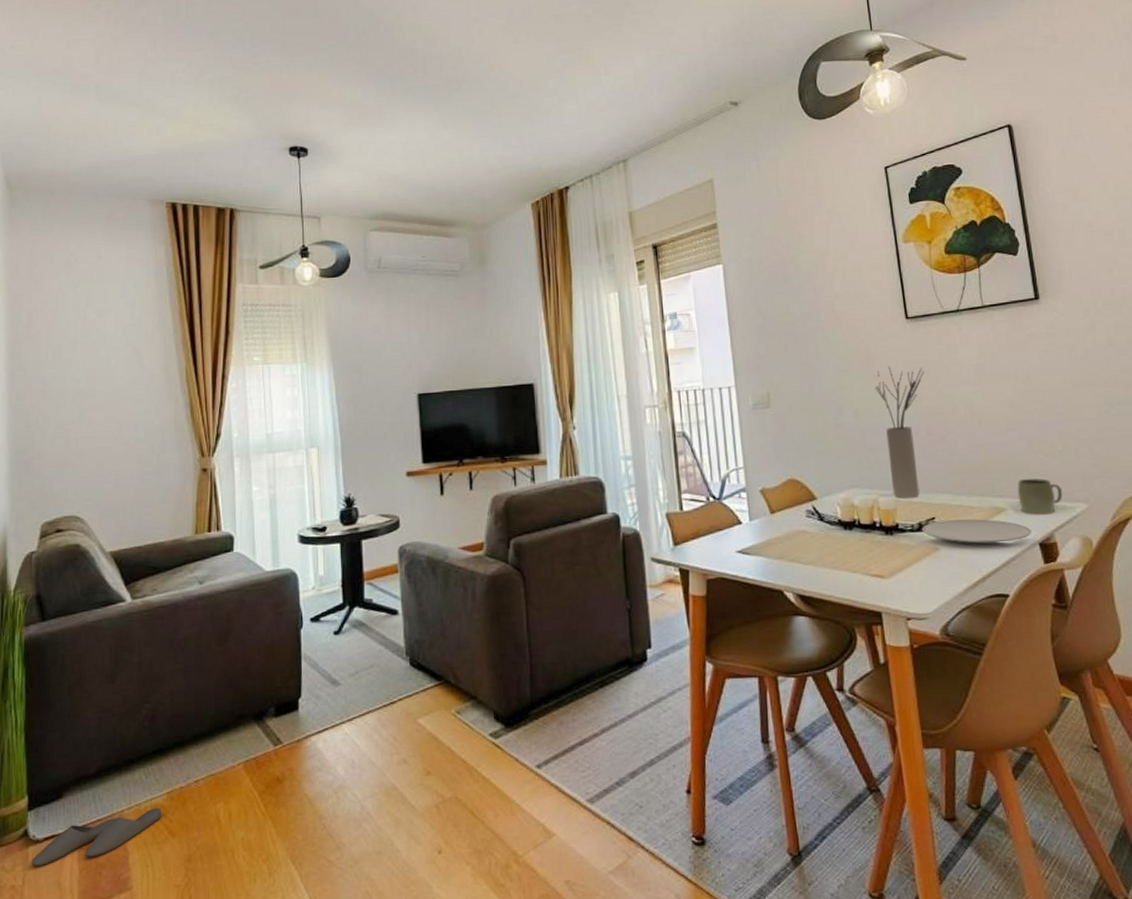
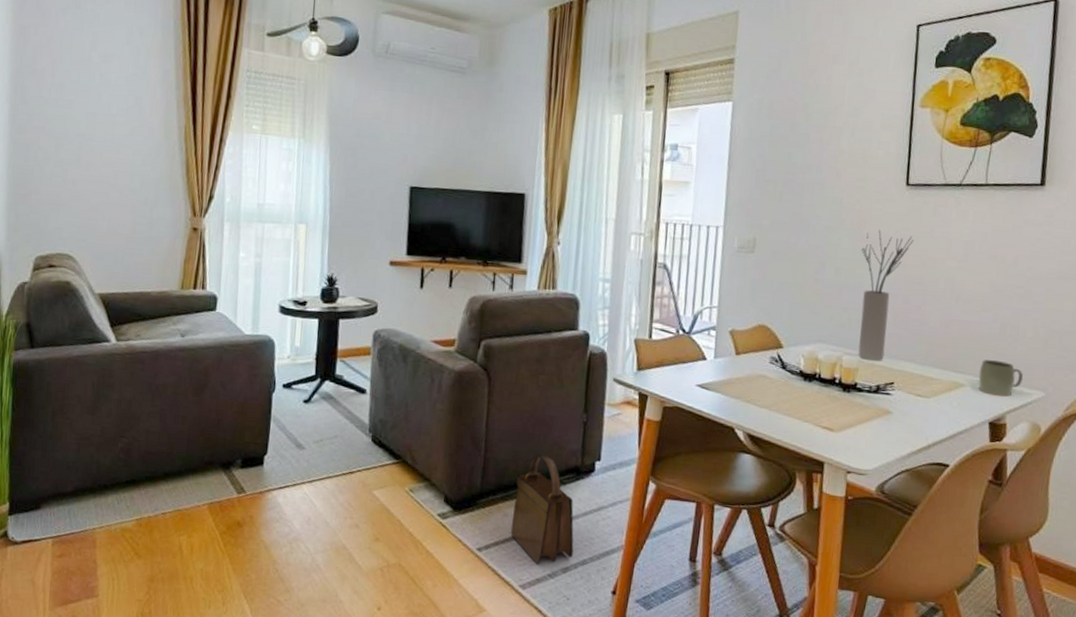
slippers: present [31,807,163,867] -> none [9,530,131,565]
handbag: none [567,649,639,775] -> present [510,454,574,566]
plate: present [921,519,1032,544] -> none [878,386,985,417]

